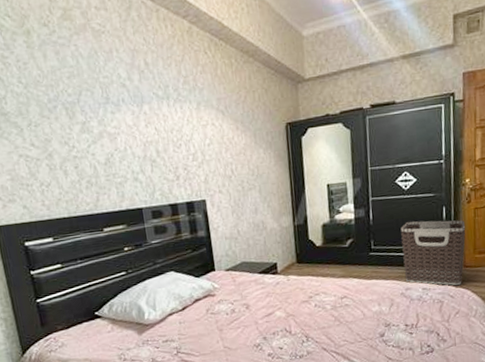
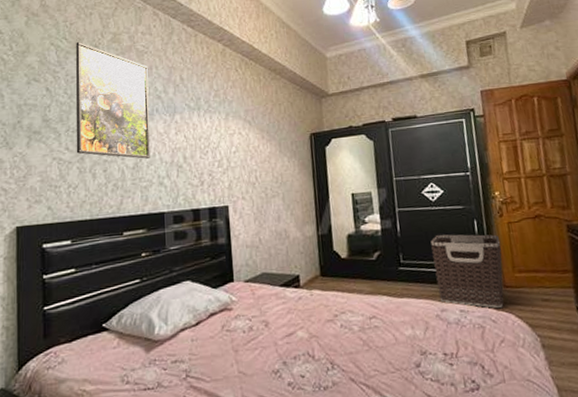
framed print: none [21,19,122,154] -> present [75,41,150,159]

